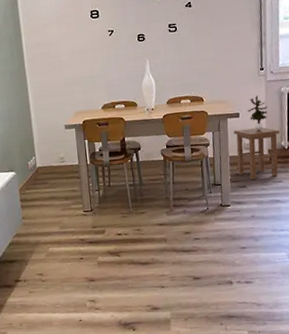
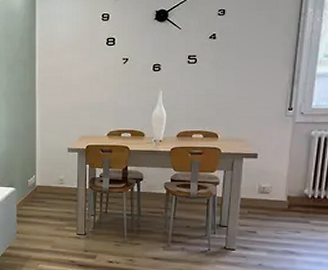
stool: present [233,127,280,179] -> none [249,171,304,226]
potted plant: present [247,96,269,131] -> none [267,137,293,174]

